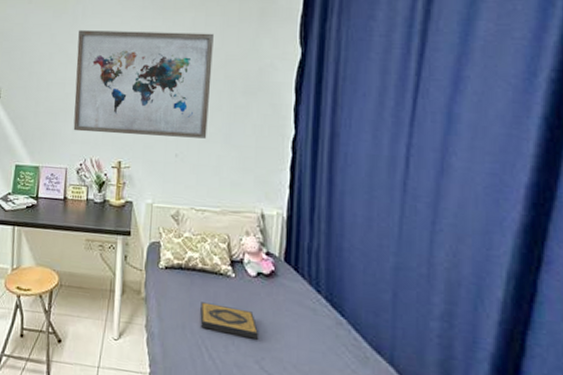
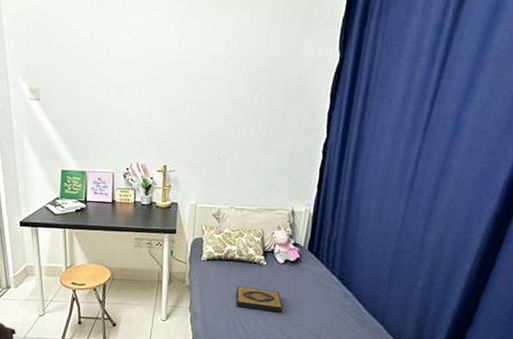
wall art: present [73,30,214,139] -> none [118,26,258,143]

